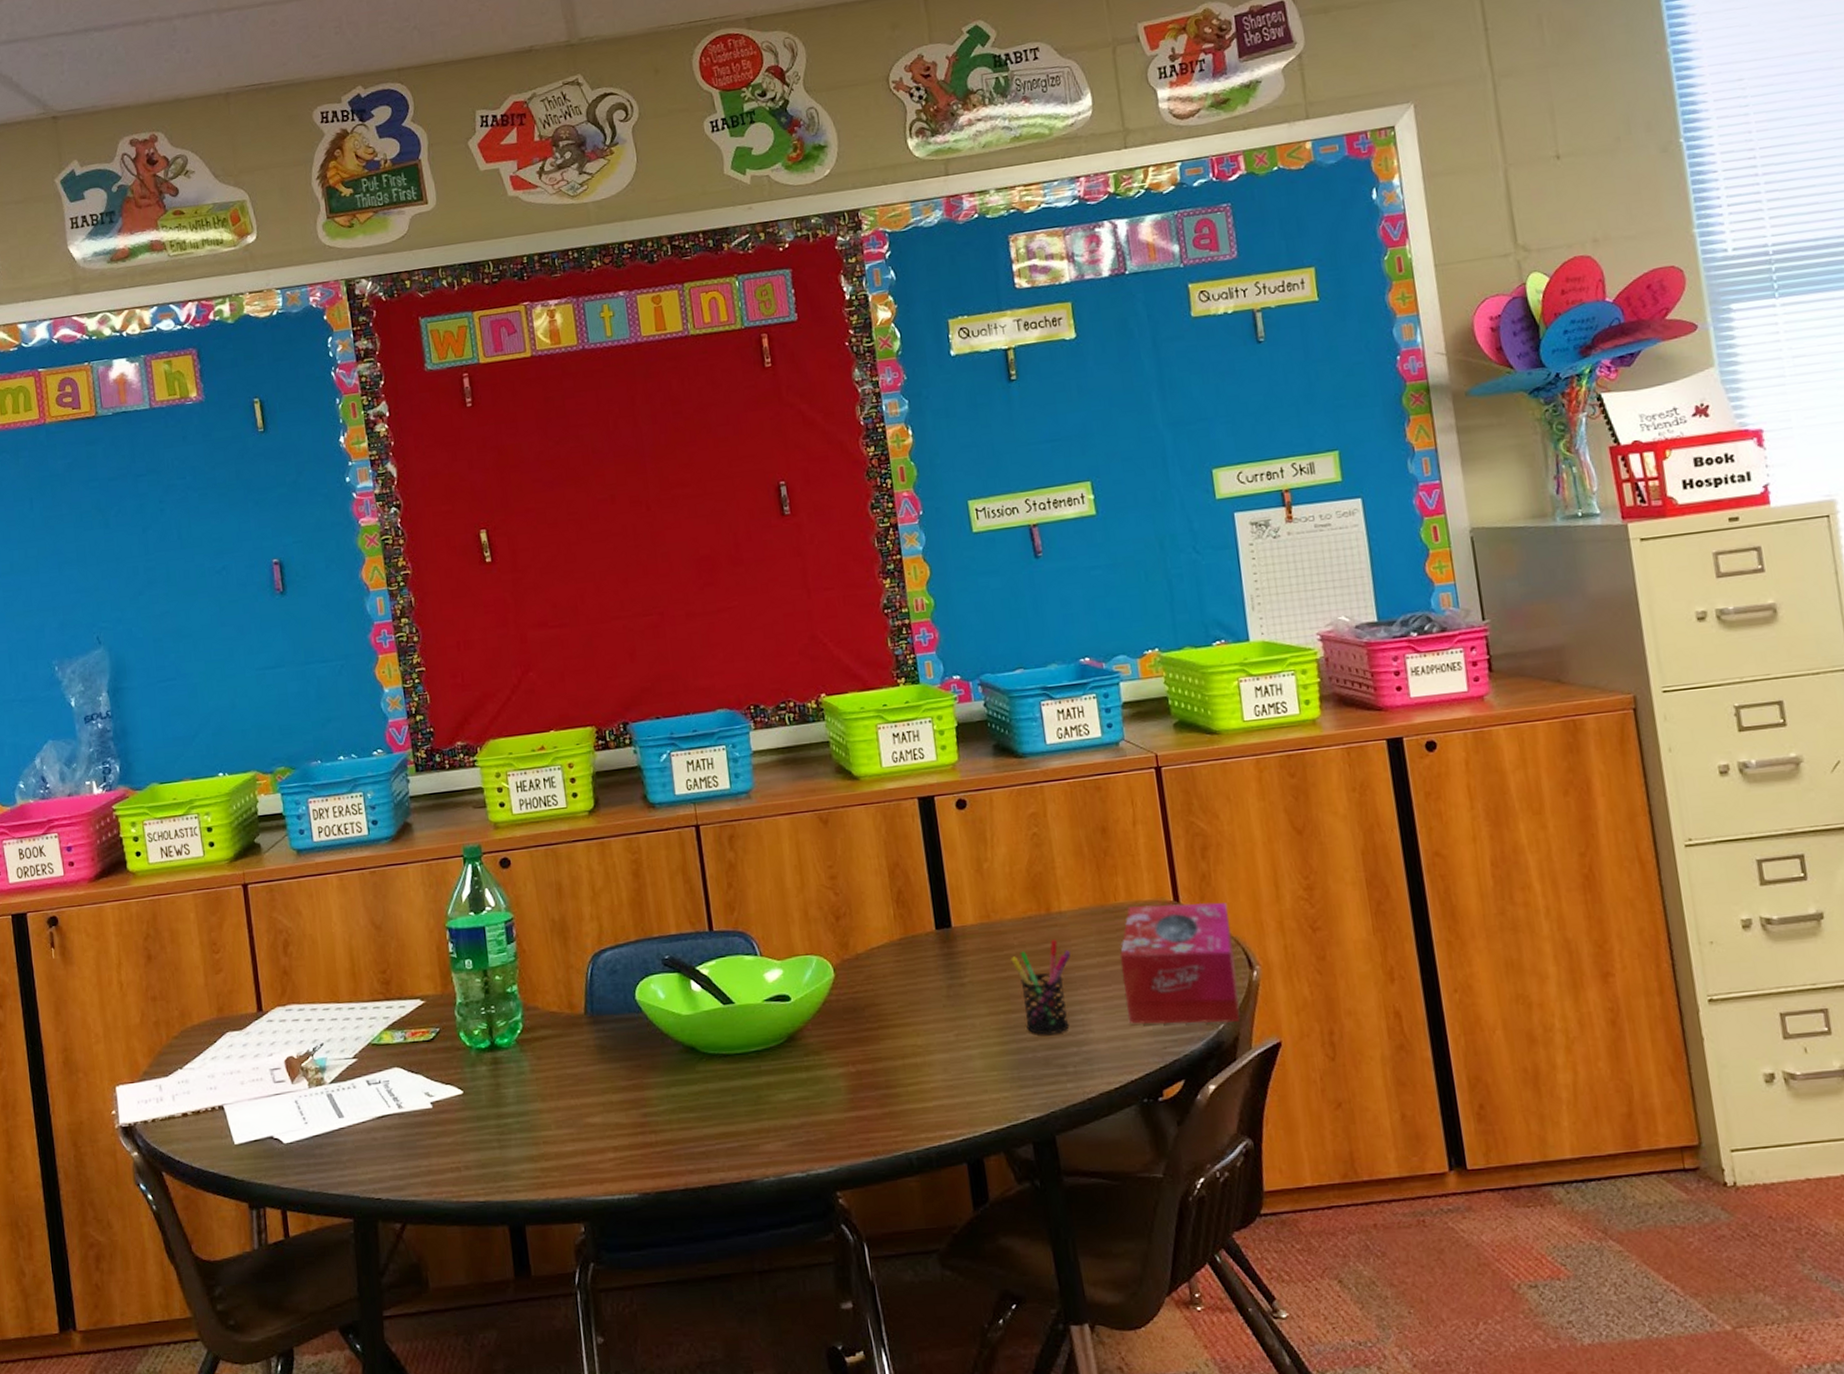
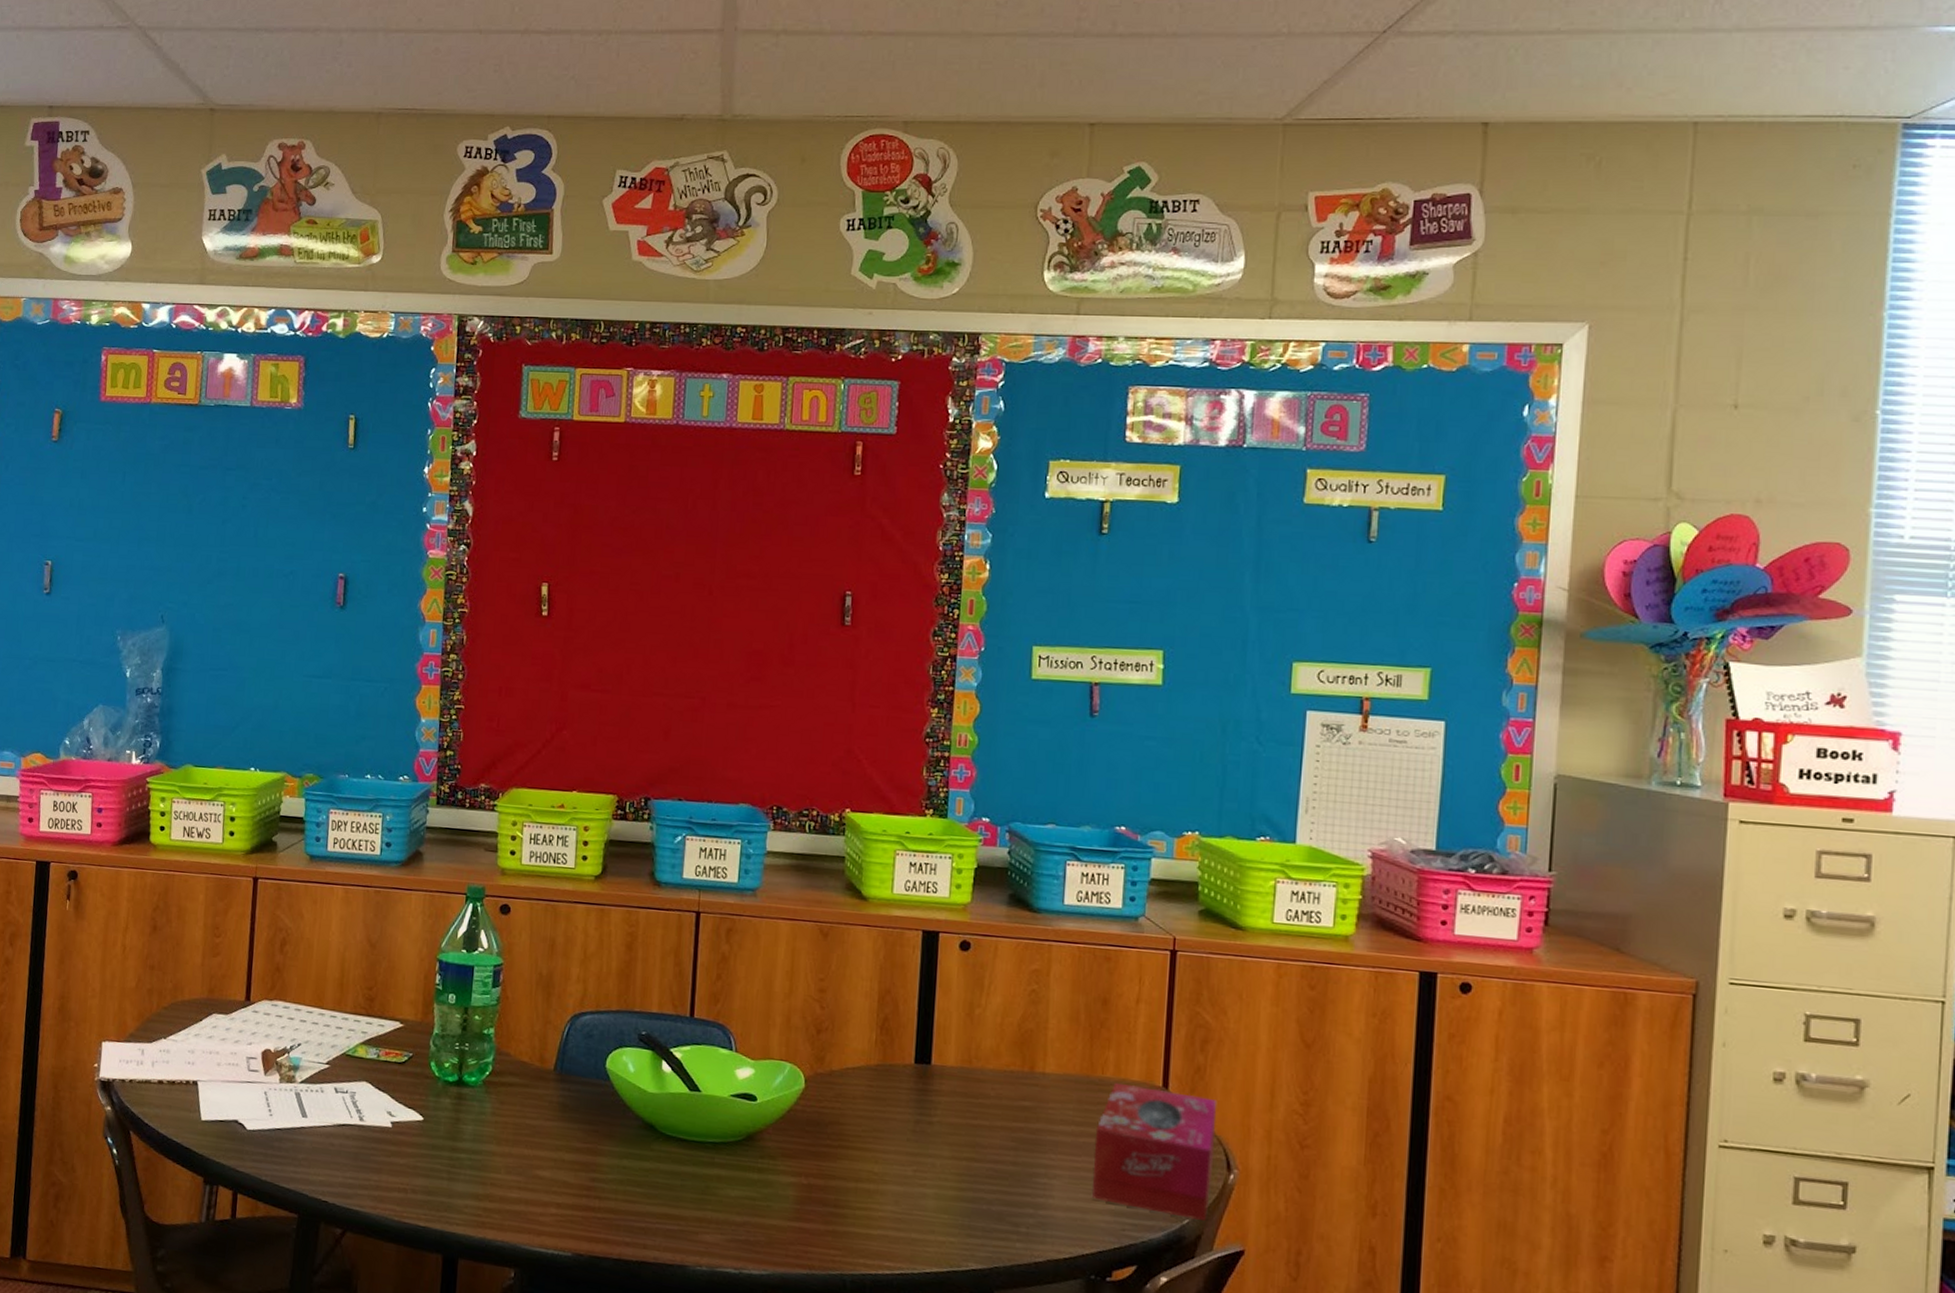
pen holder: present [1010,938,1071,1035] -> none [984,1098,1047,1192]

